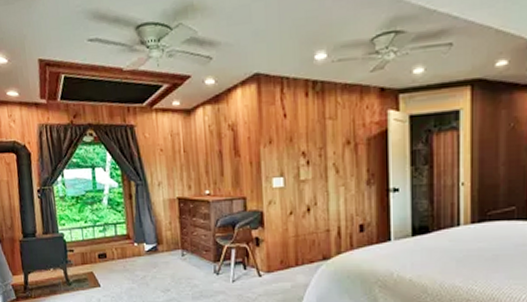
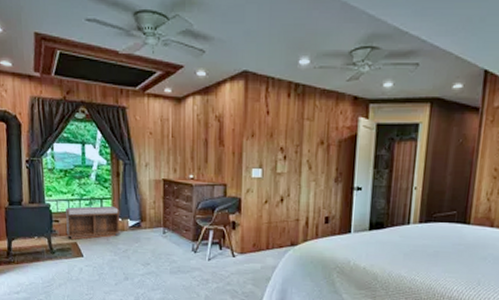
bench: none [79,231,136,269] -> present [66,206,120,240]

